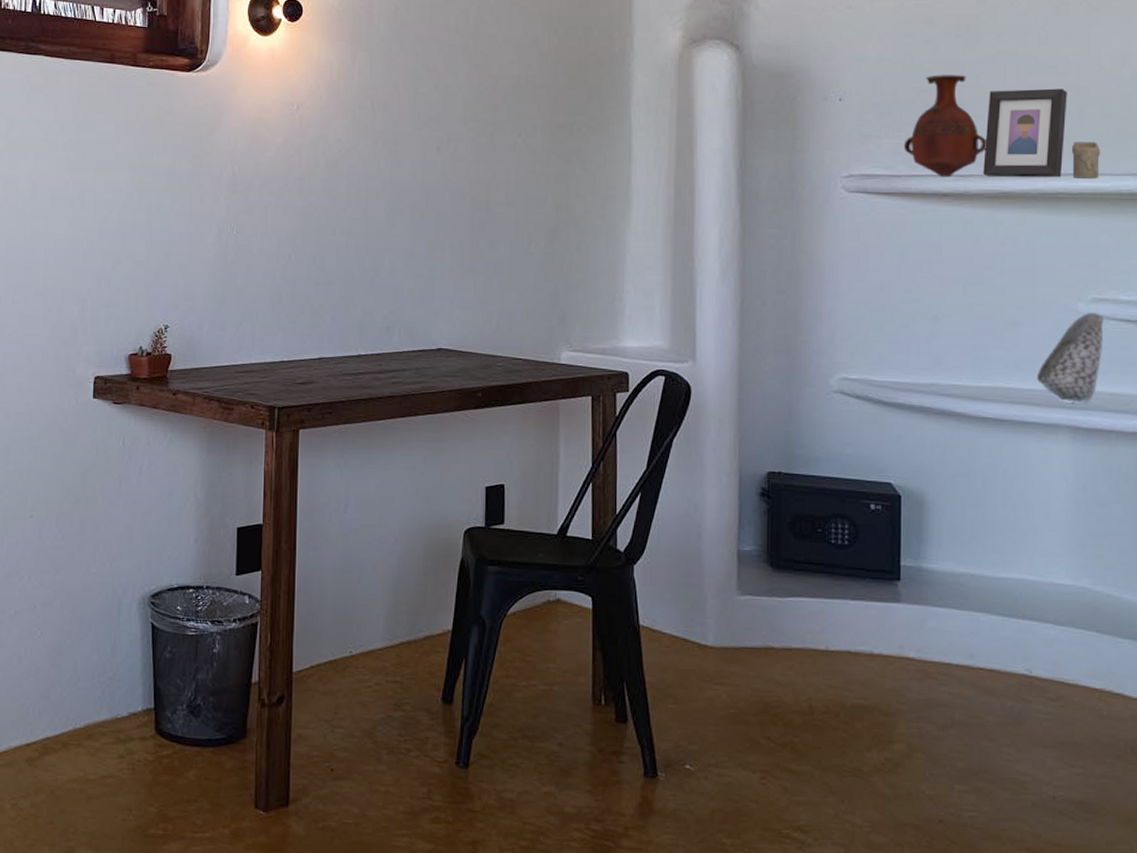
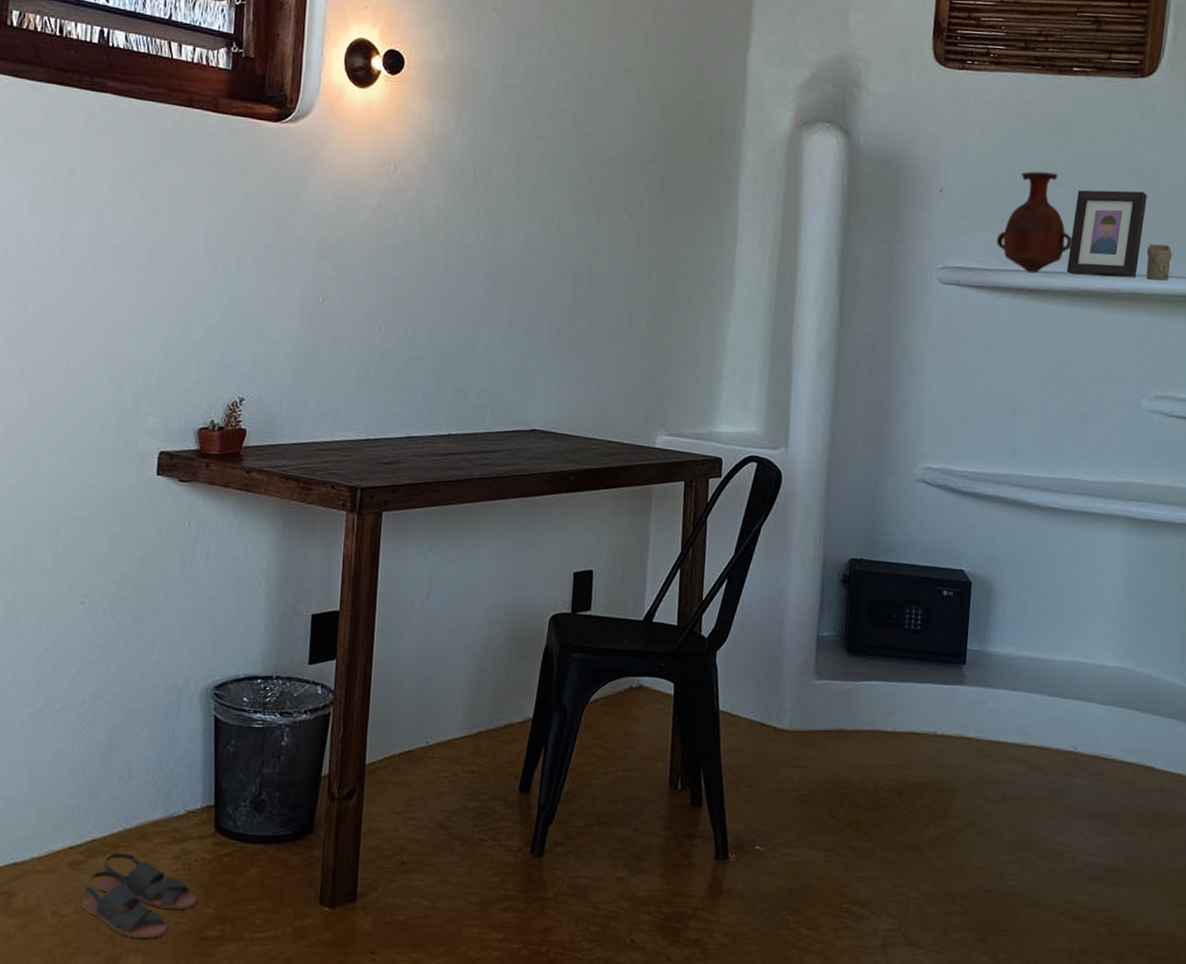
sandal: none [37,751,141,834] -> present [81,853,197,938]
seashell: present [1036,313,1104,403] -> none [1100,409,1163,495]

